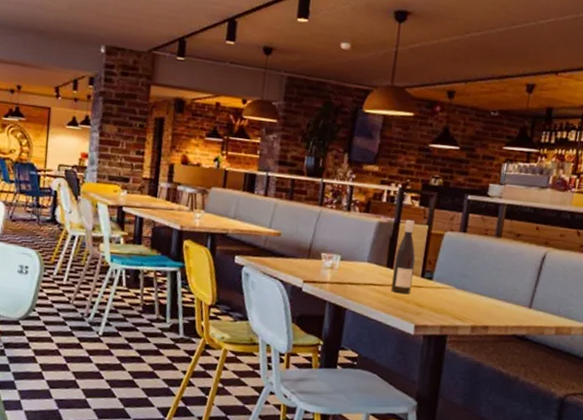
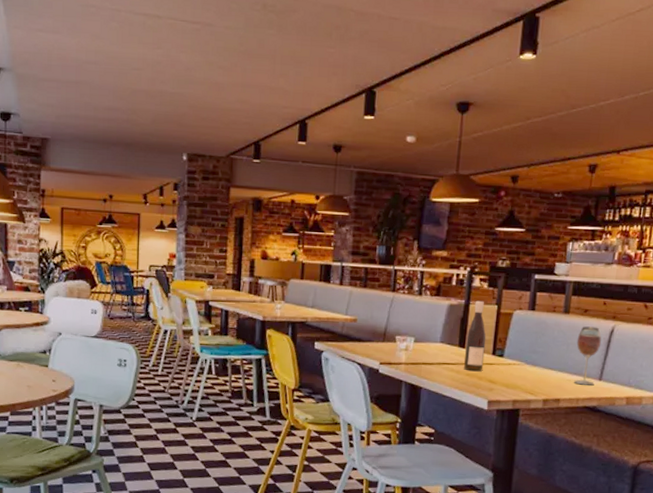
wineglass: none [503,251,533,313] -> present [574,326,602,386]

